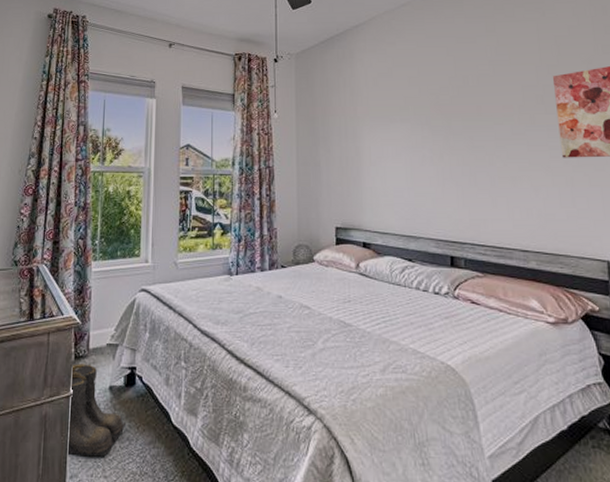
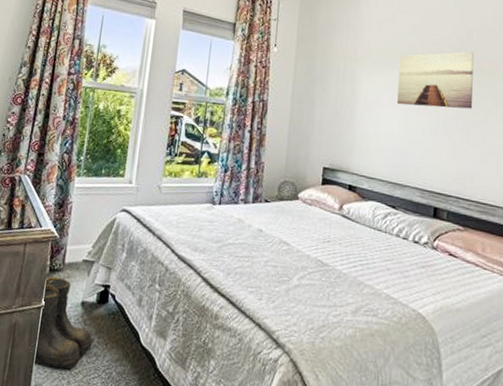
wall art: none [398,98,477,157] -> present [397,52,474,109]

